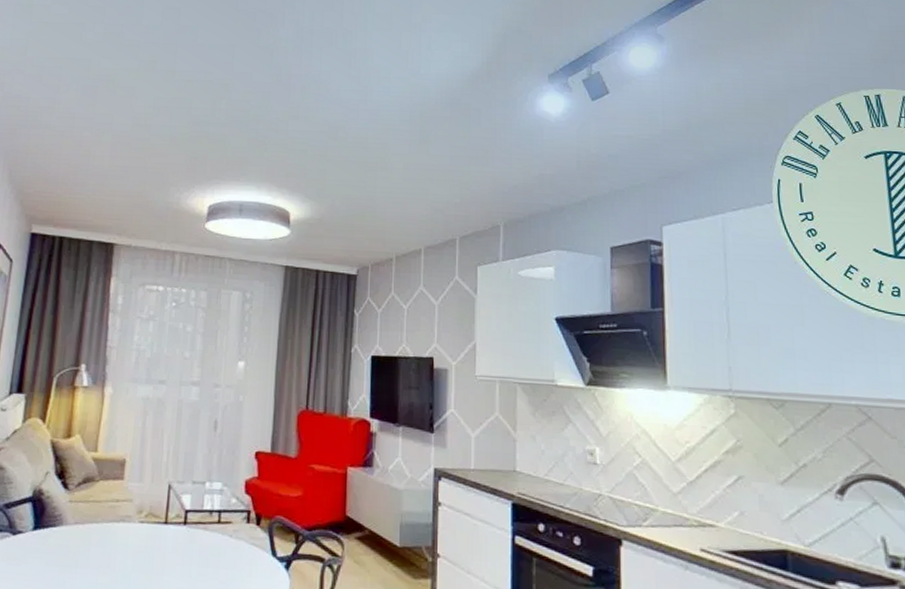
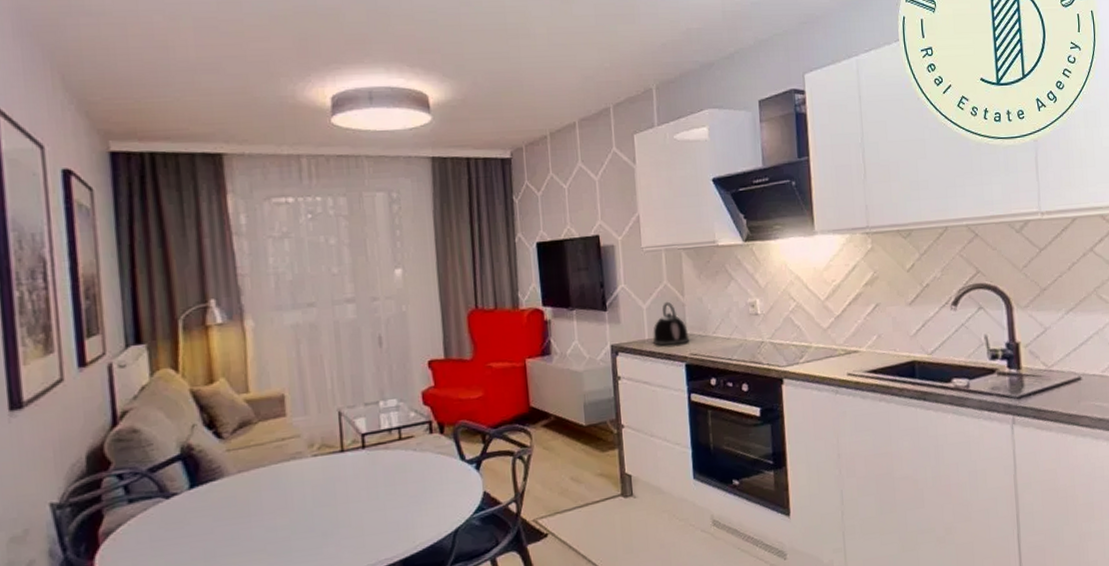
kettle: none [478,433,519,483] -> present [652,301,690,349]

